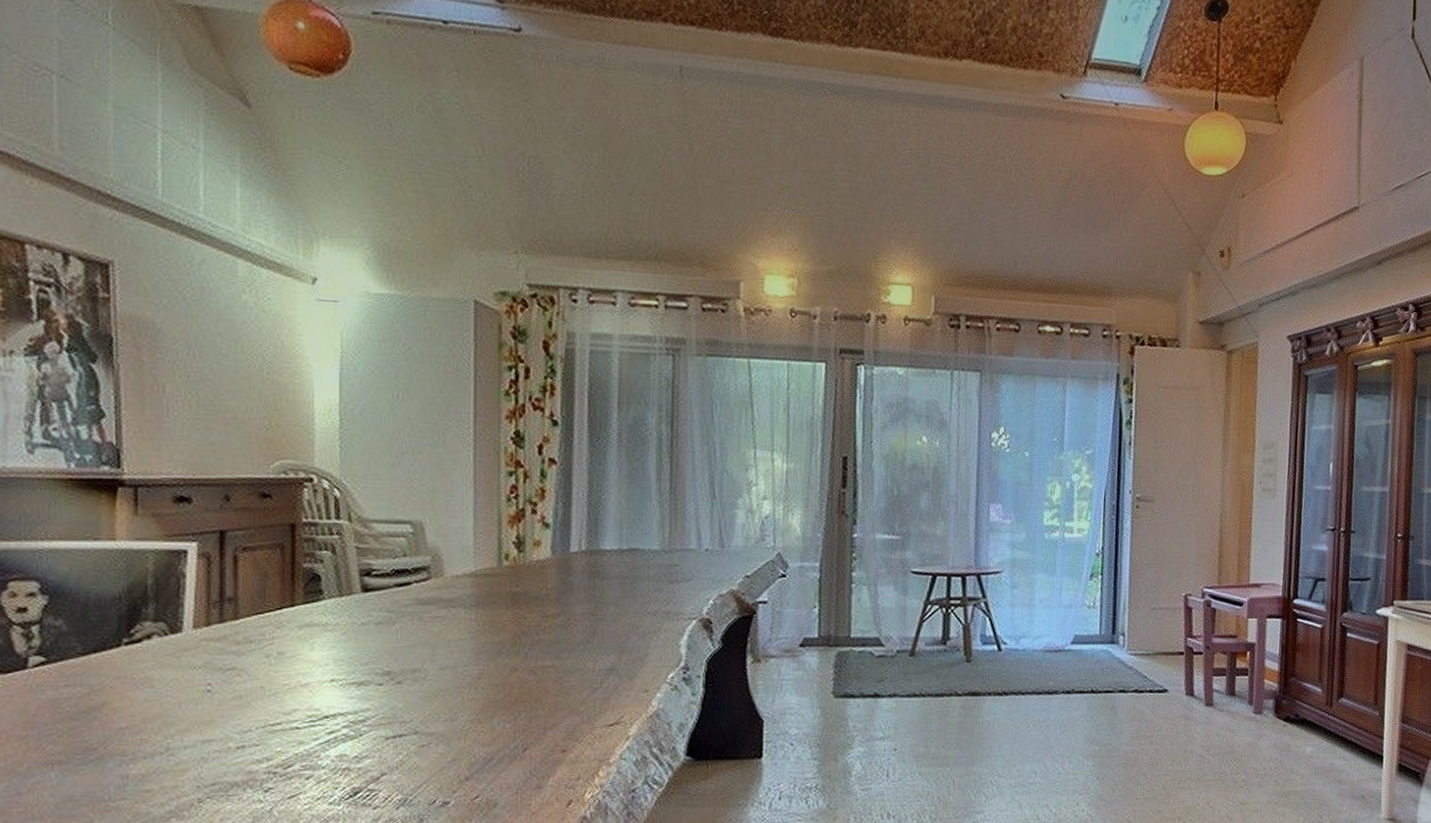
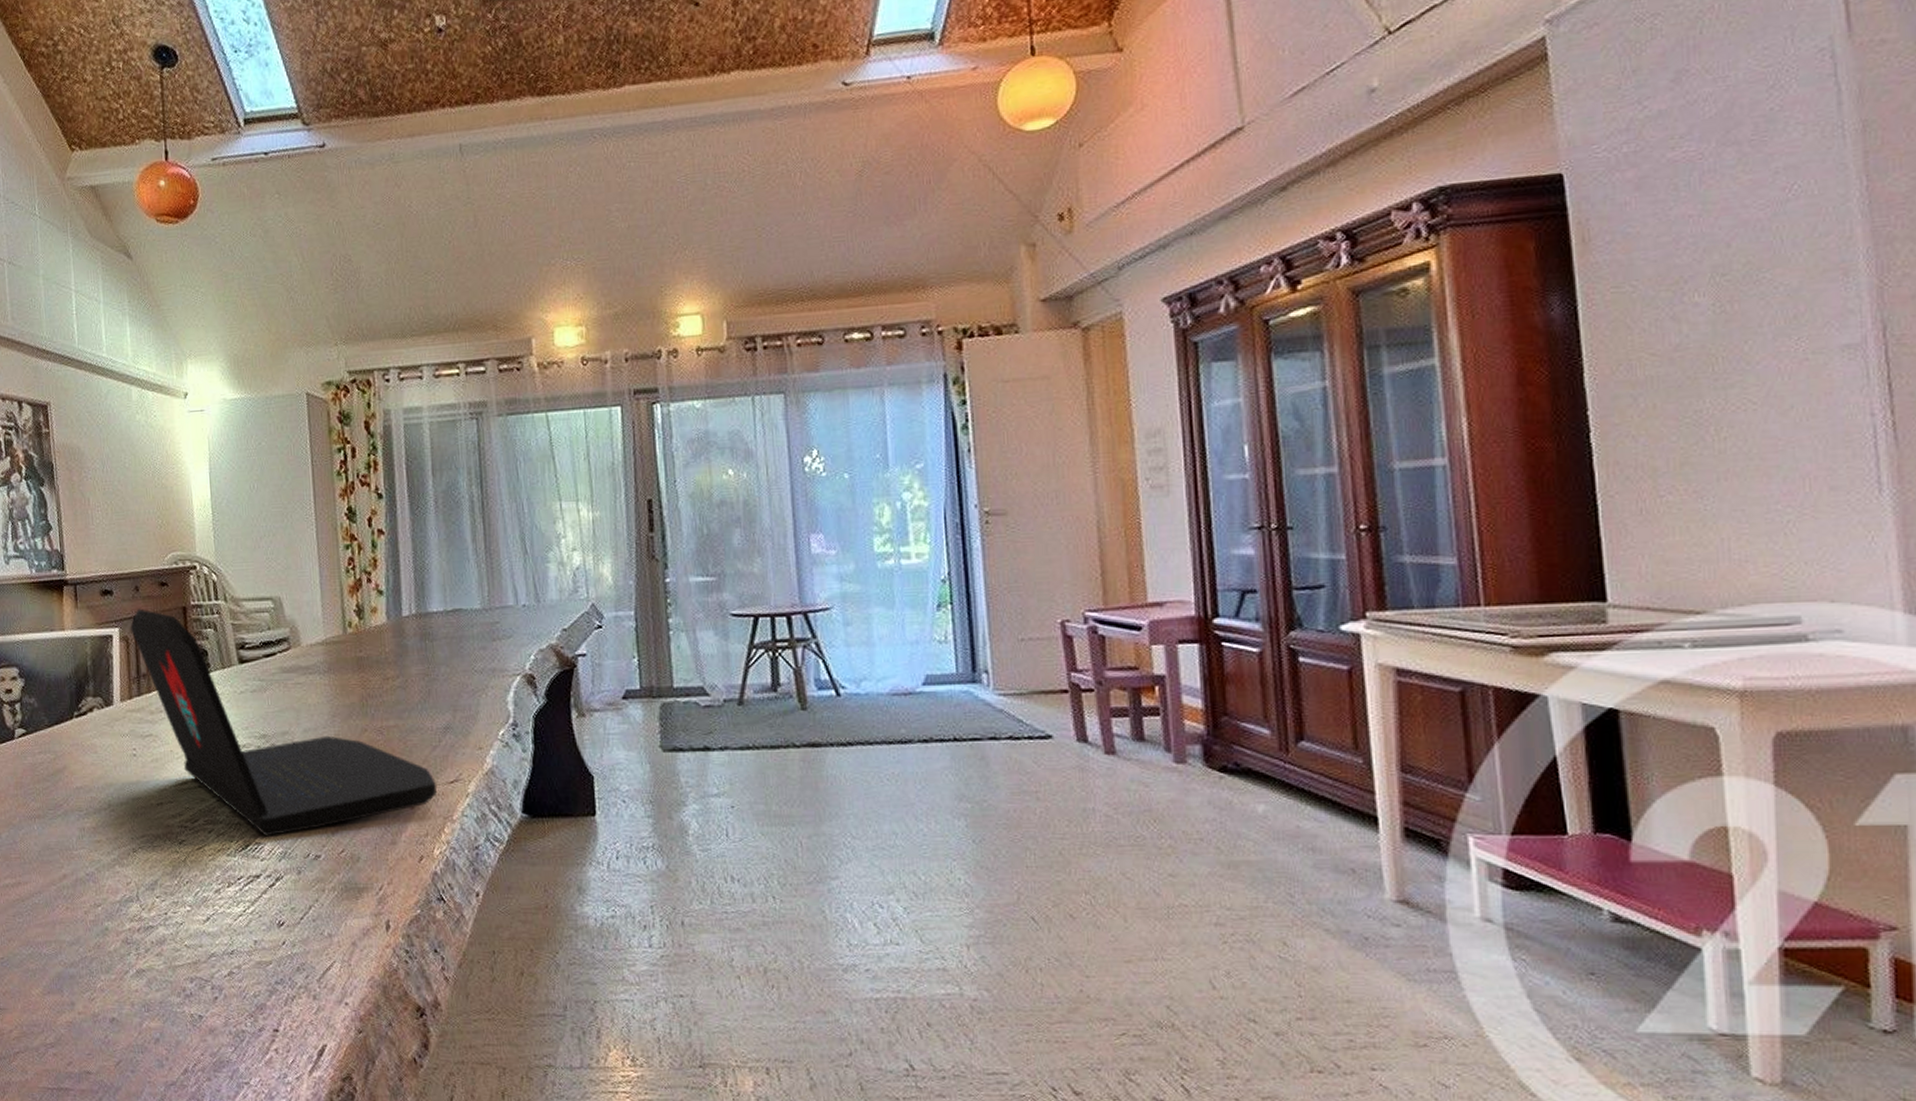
laptop: none [214,521,593,783] -> present [130,608,437,837]

